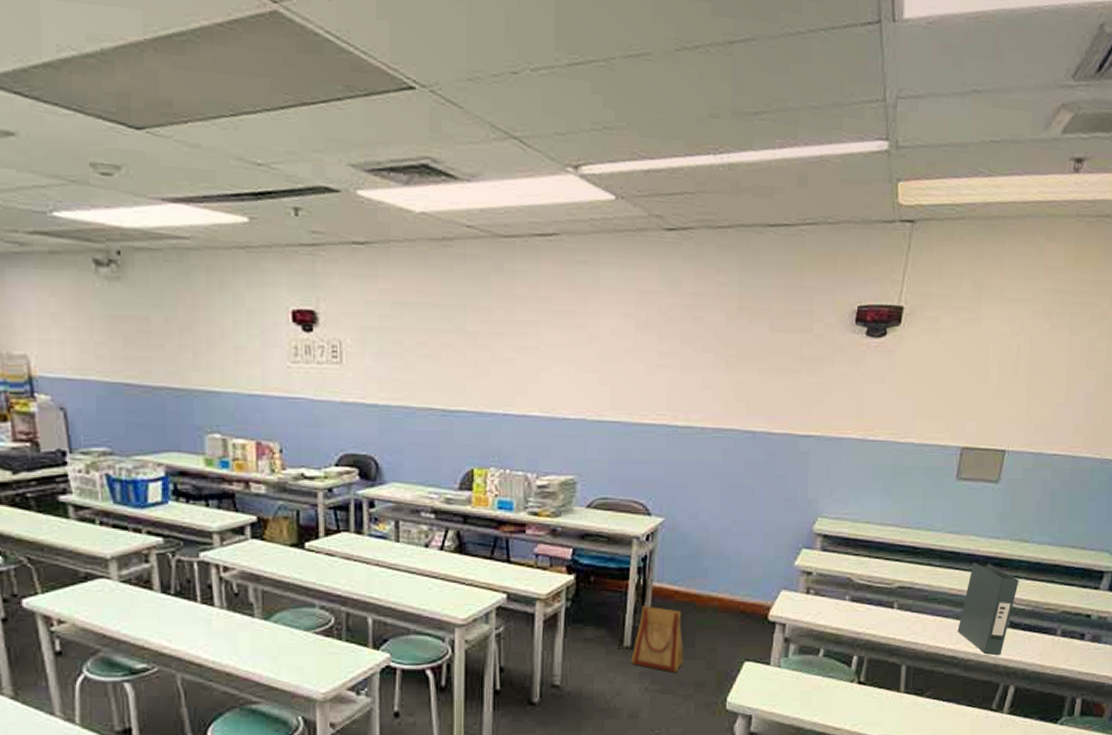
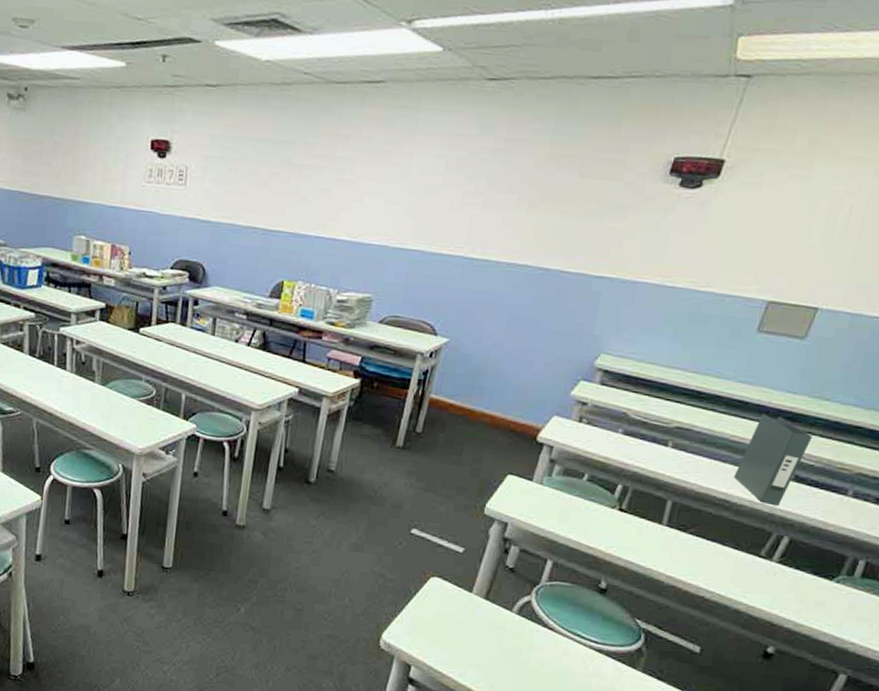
shopping bag: present [631,605,684,673] -> none [401,413,453,475]

